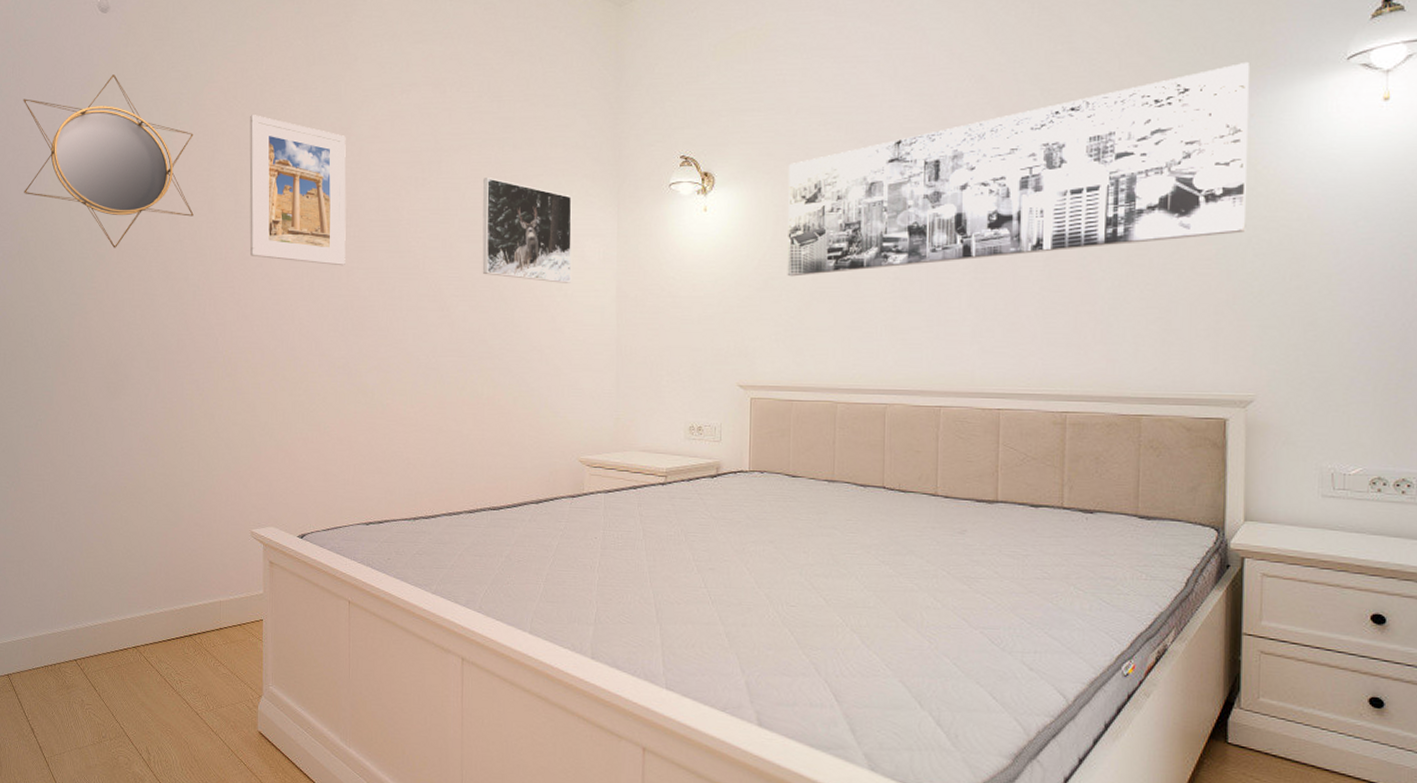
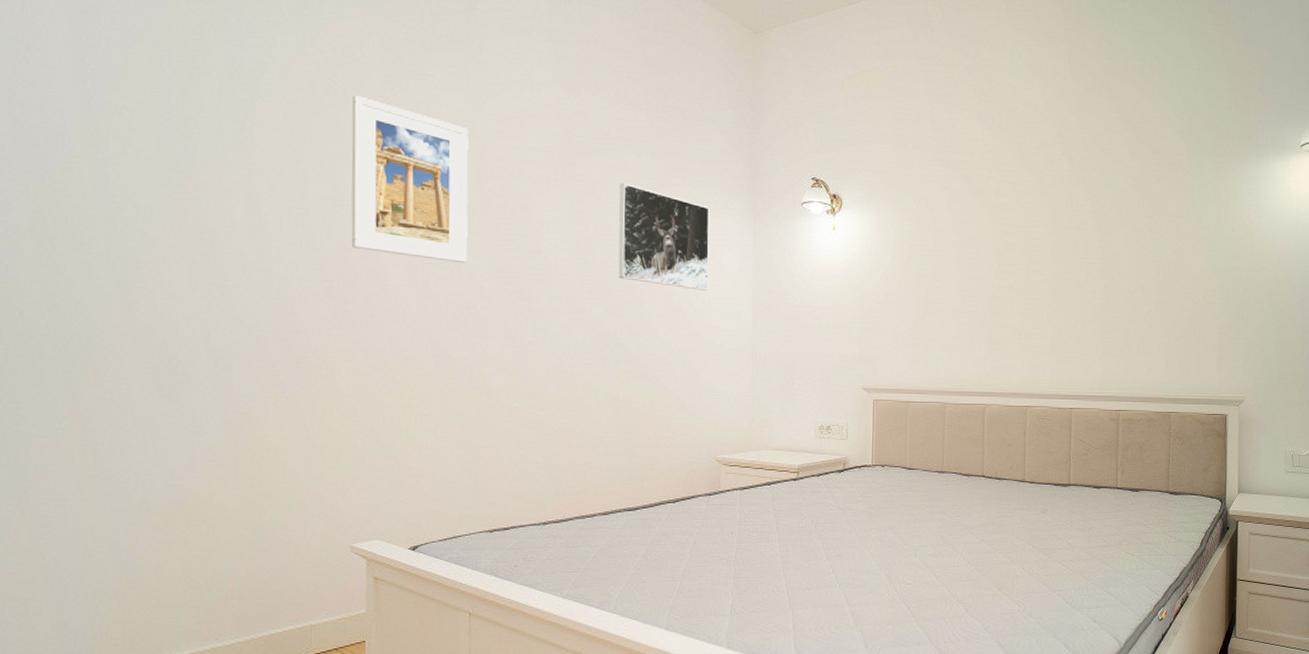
home mirror: present [23,75,194,248] -> none [37,31,280,230]
wall art: present [787,61,1249,277] -> none [905,141,1241,293]

